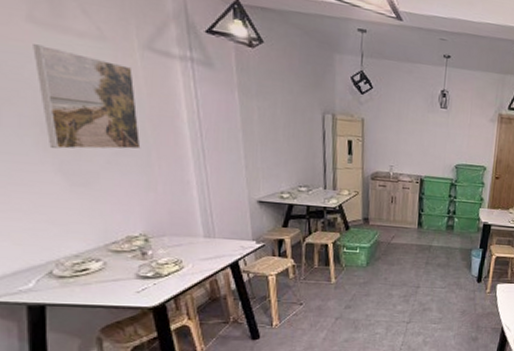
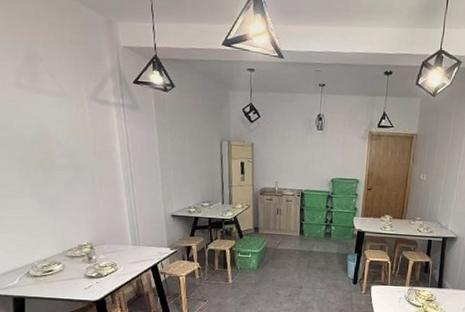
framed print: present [33,44,141,150] -> none [19,103,88,179]

